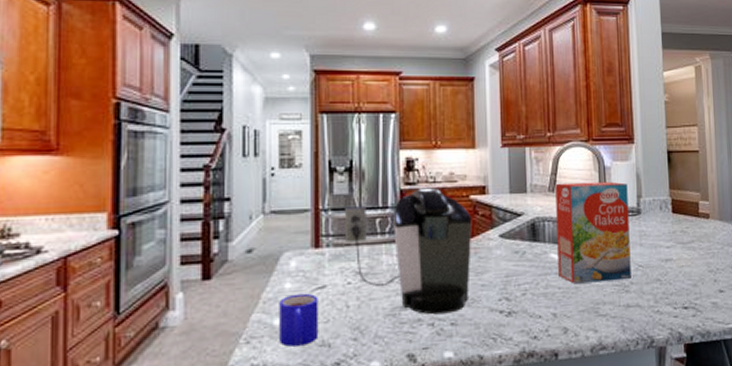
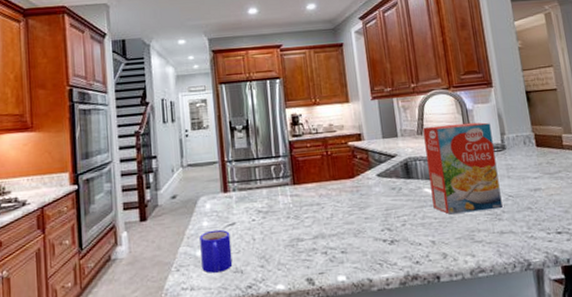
coffee maker: present [344,188,472,315] -> none [244,137,355,245]

